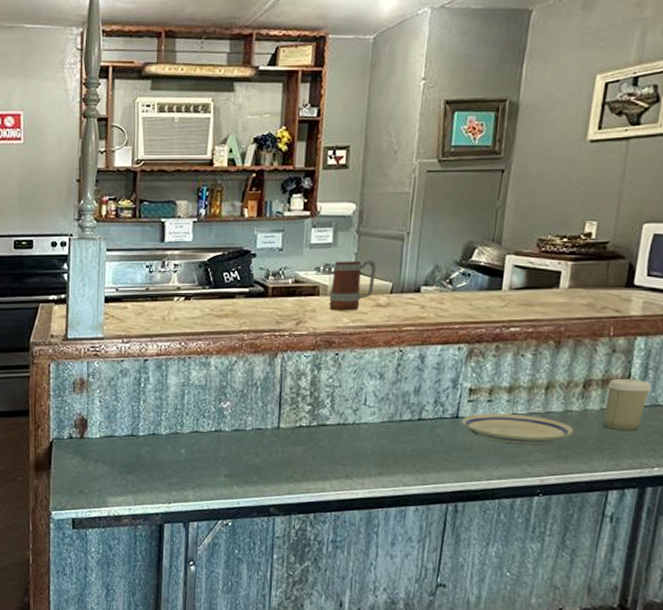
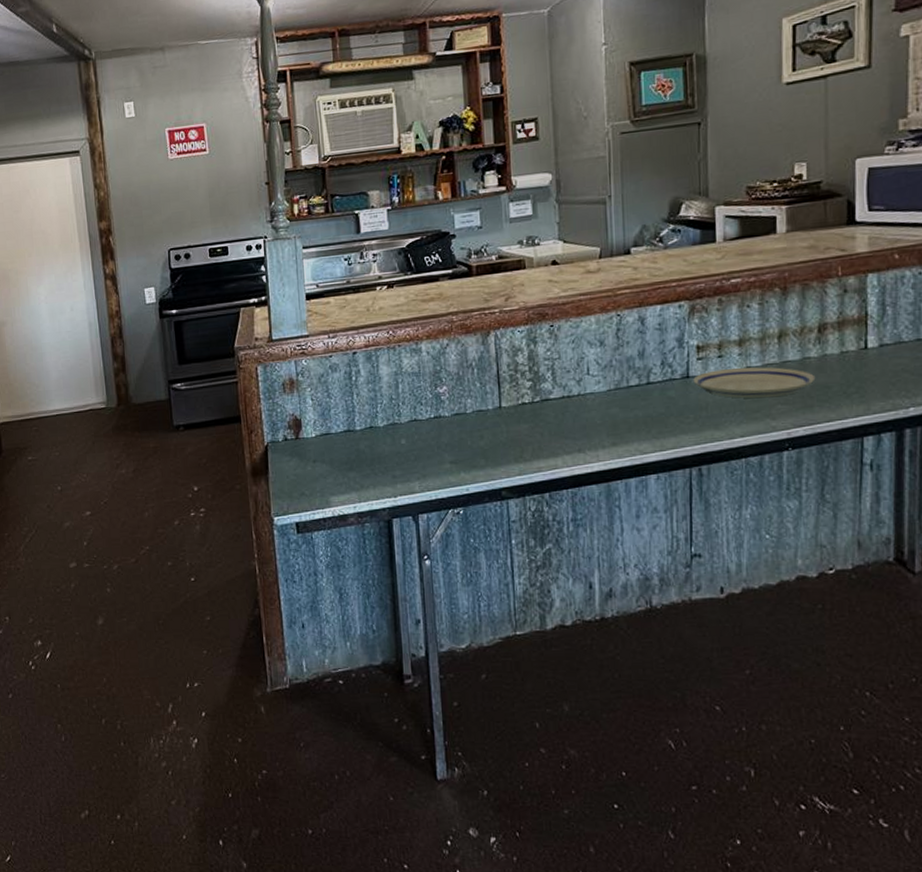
beer mug: present [329,259,376,311] -> none [537,226,582,283]
cup: present [602,378,652,432] -> none [844,317,892,373]

